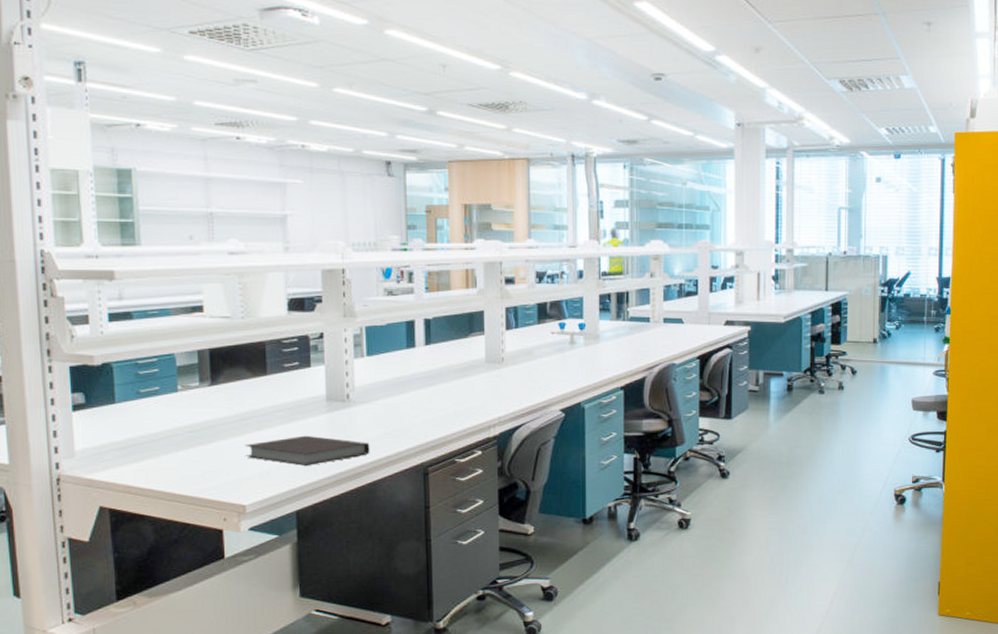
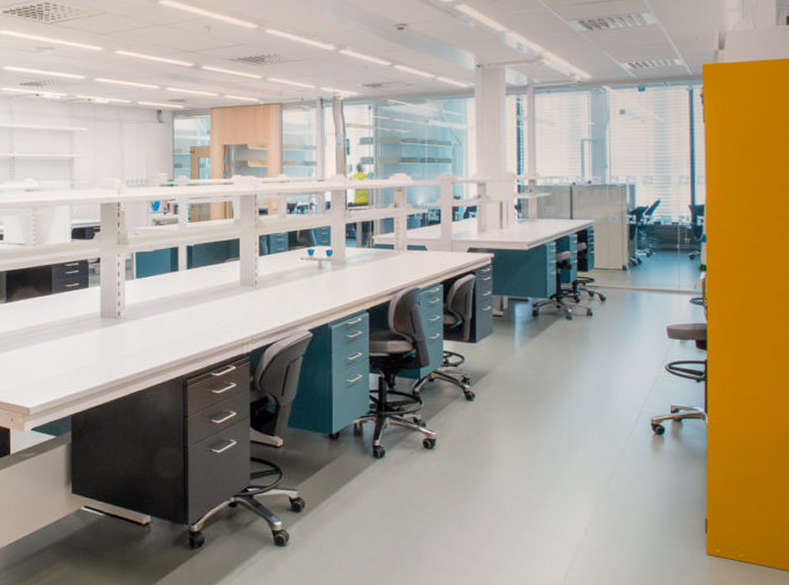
notebook: present [244,435,370,466] -> none [31,347,137,375]

